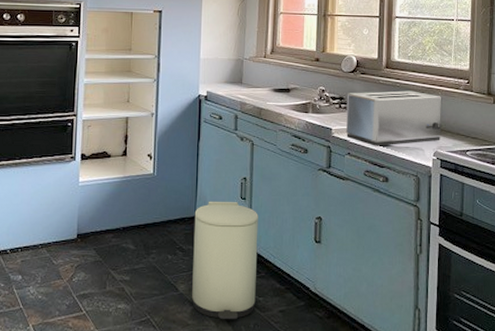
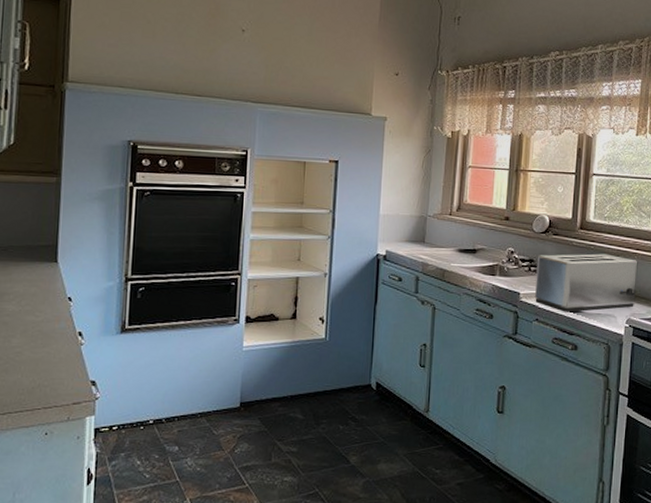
pedal bin: present [192,201,258,320] -> none [364,368,438,493]

